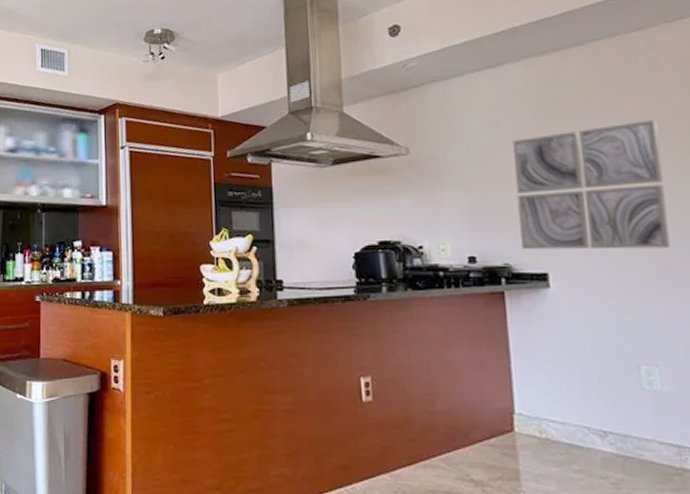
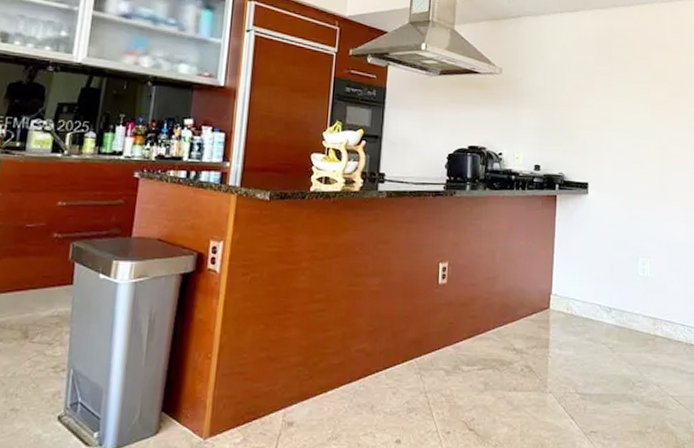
wall art: present [513,120,670,250] -> none [572,71,672,170]

